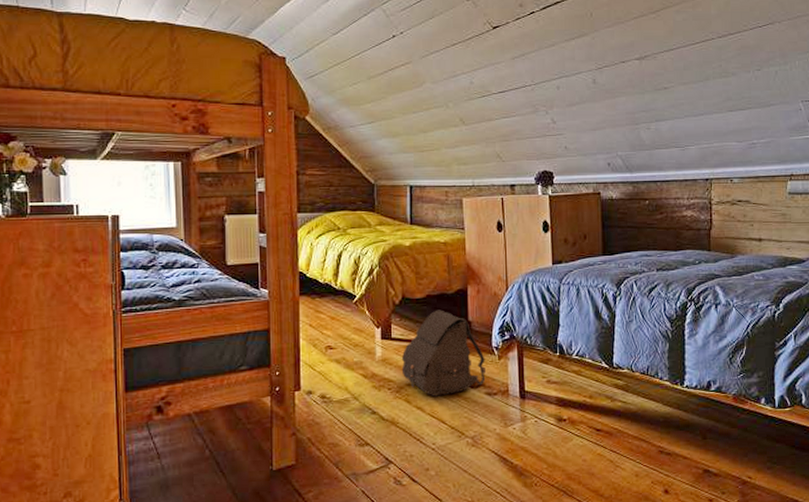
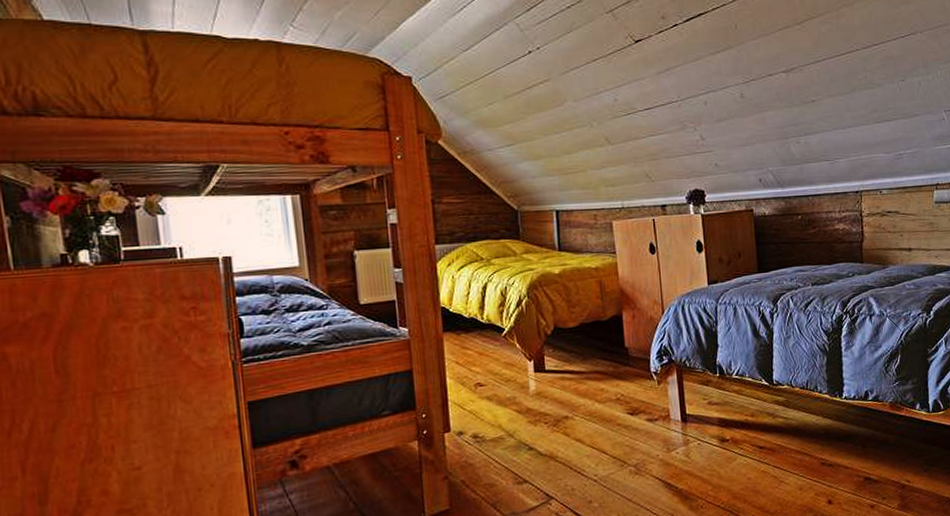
satchel: present [401,310,486,397] -> none [557,338,646,427]

